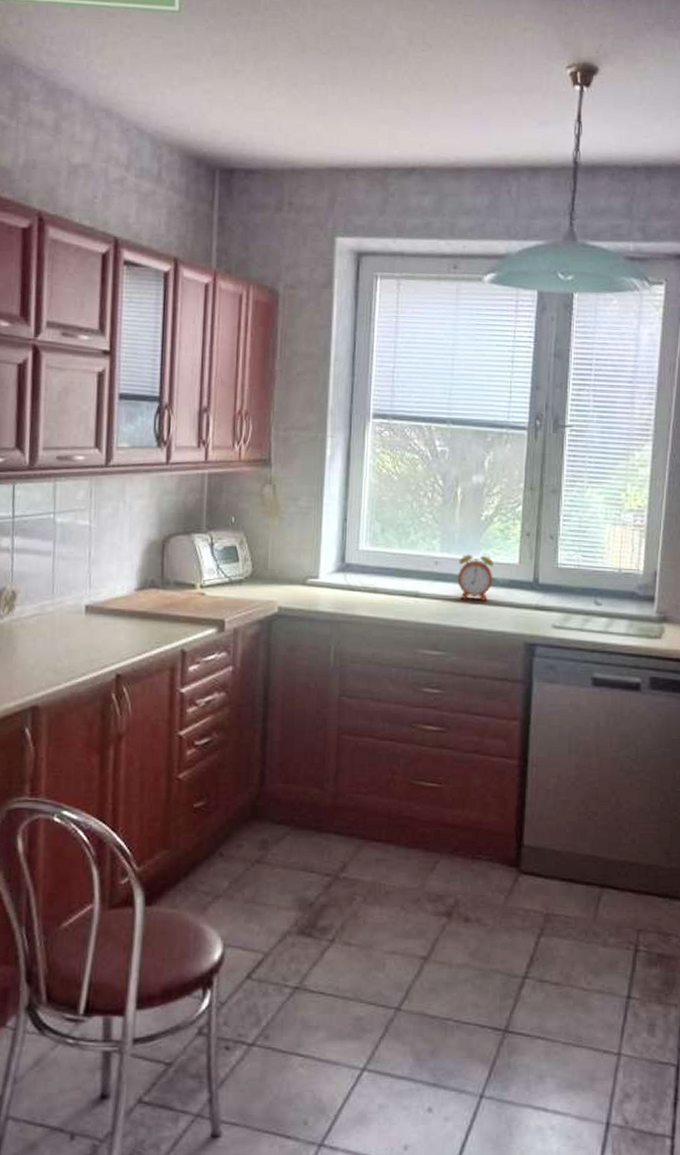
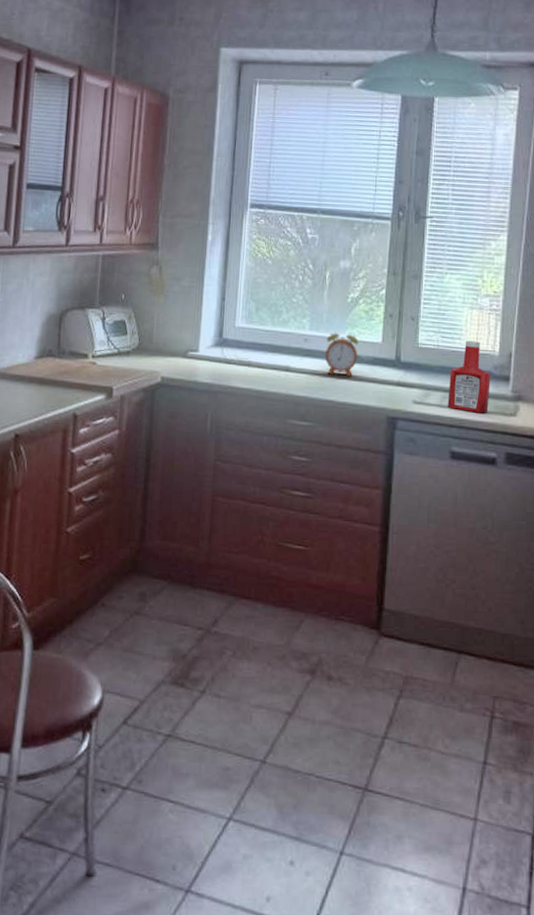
ketchup bottle: none [589,559,635,637] -> present [447,340,491,413]

